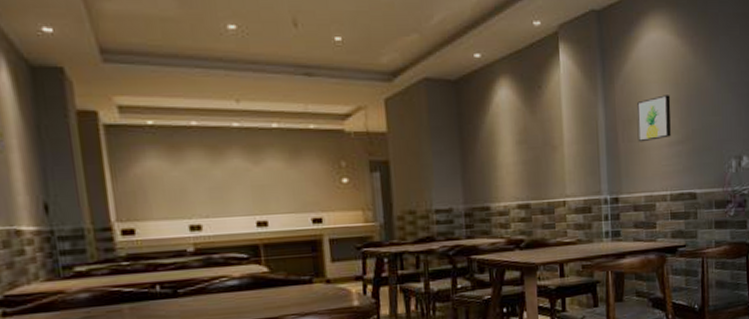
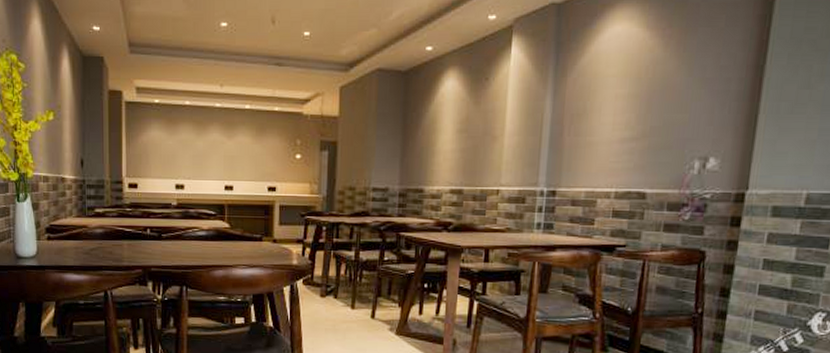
wall art: present [636,95,671,142] -> none [585,90,630,137]

